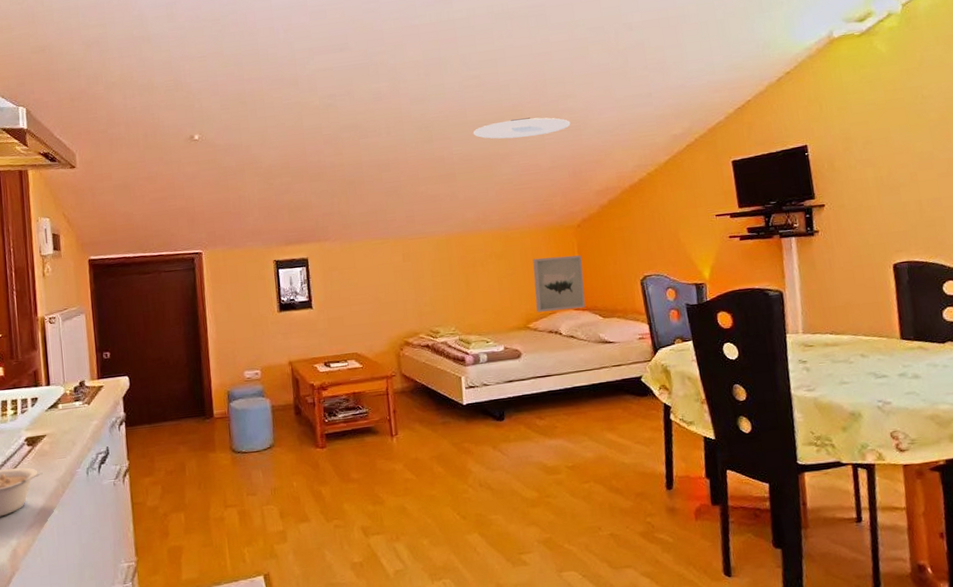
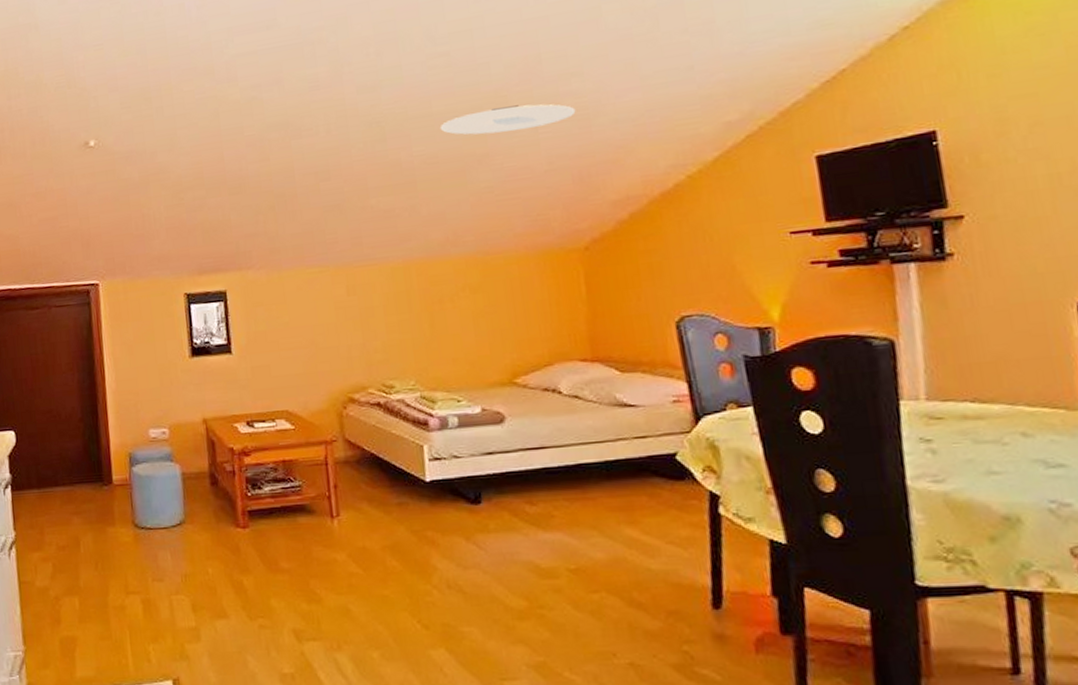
wall art: present [532,255,586,312] -> none [521,288,596,363]

